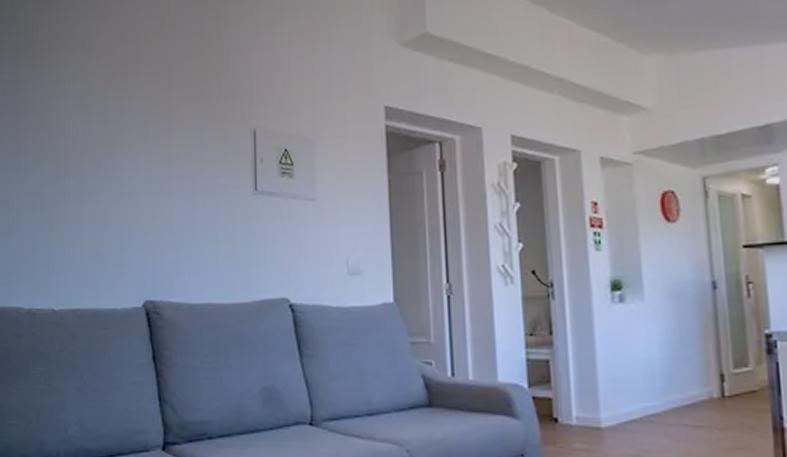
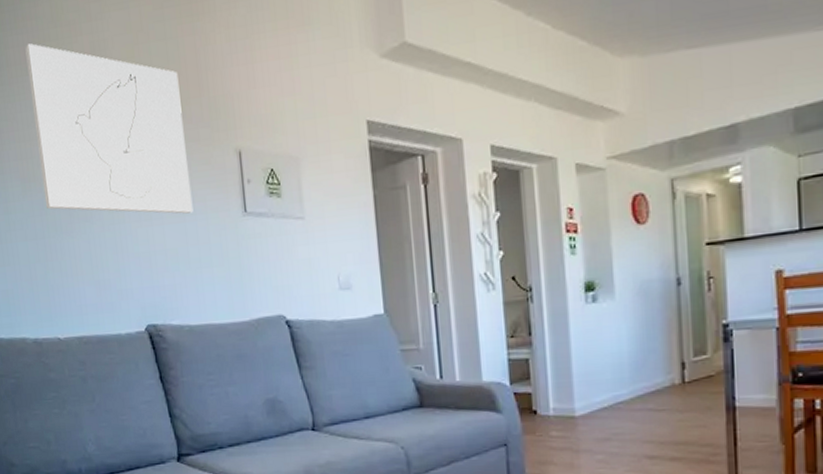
wall art: none [56,22,203,190] -> present [25,43,193,214]

